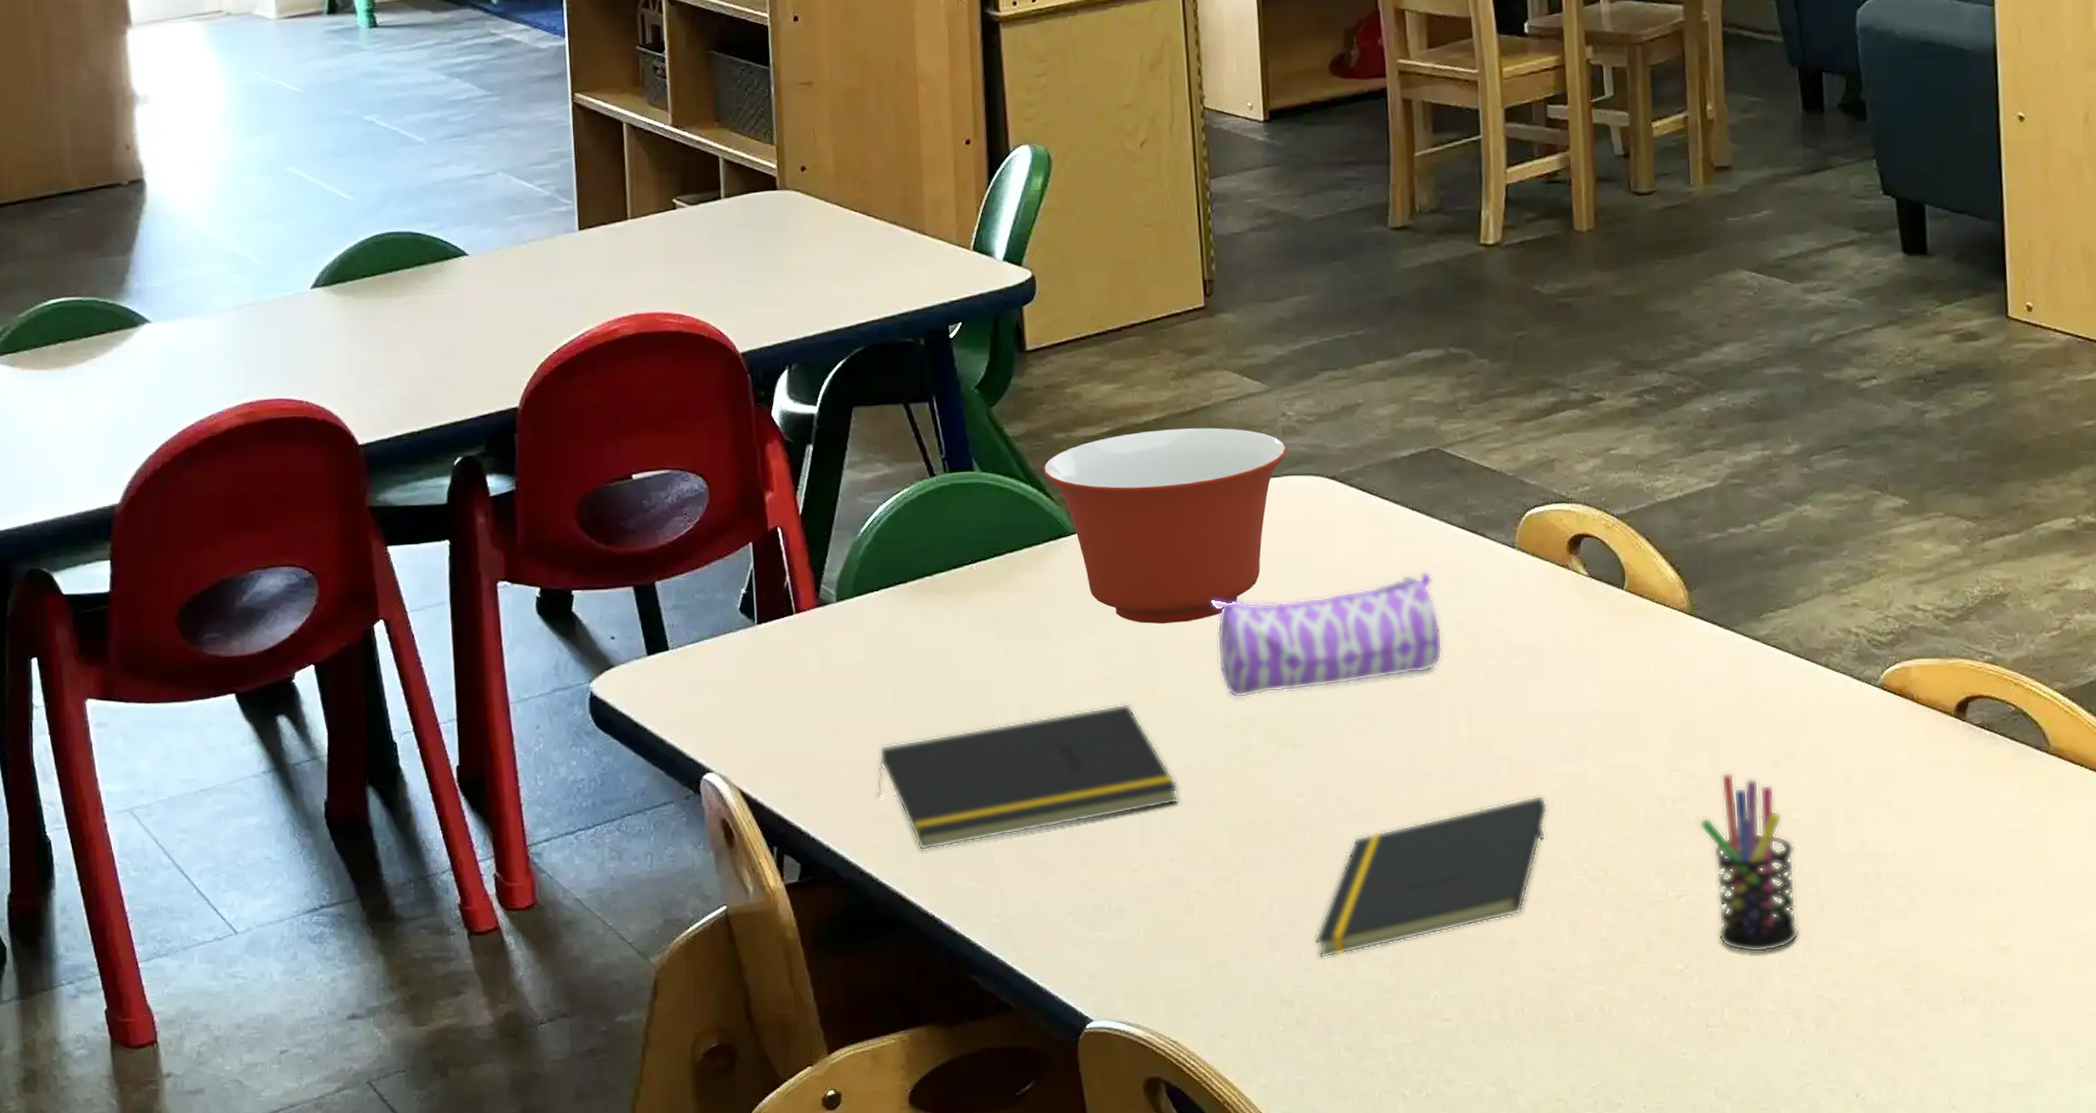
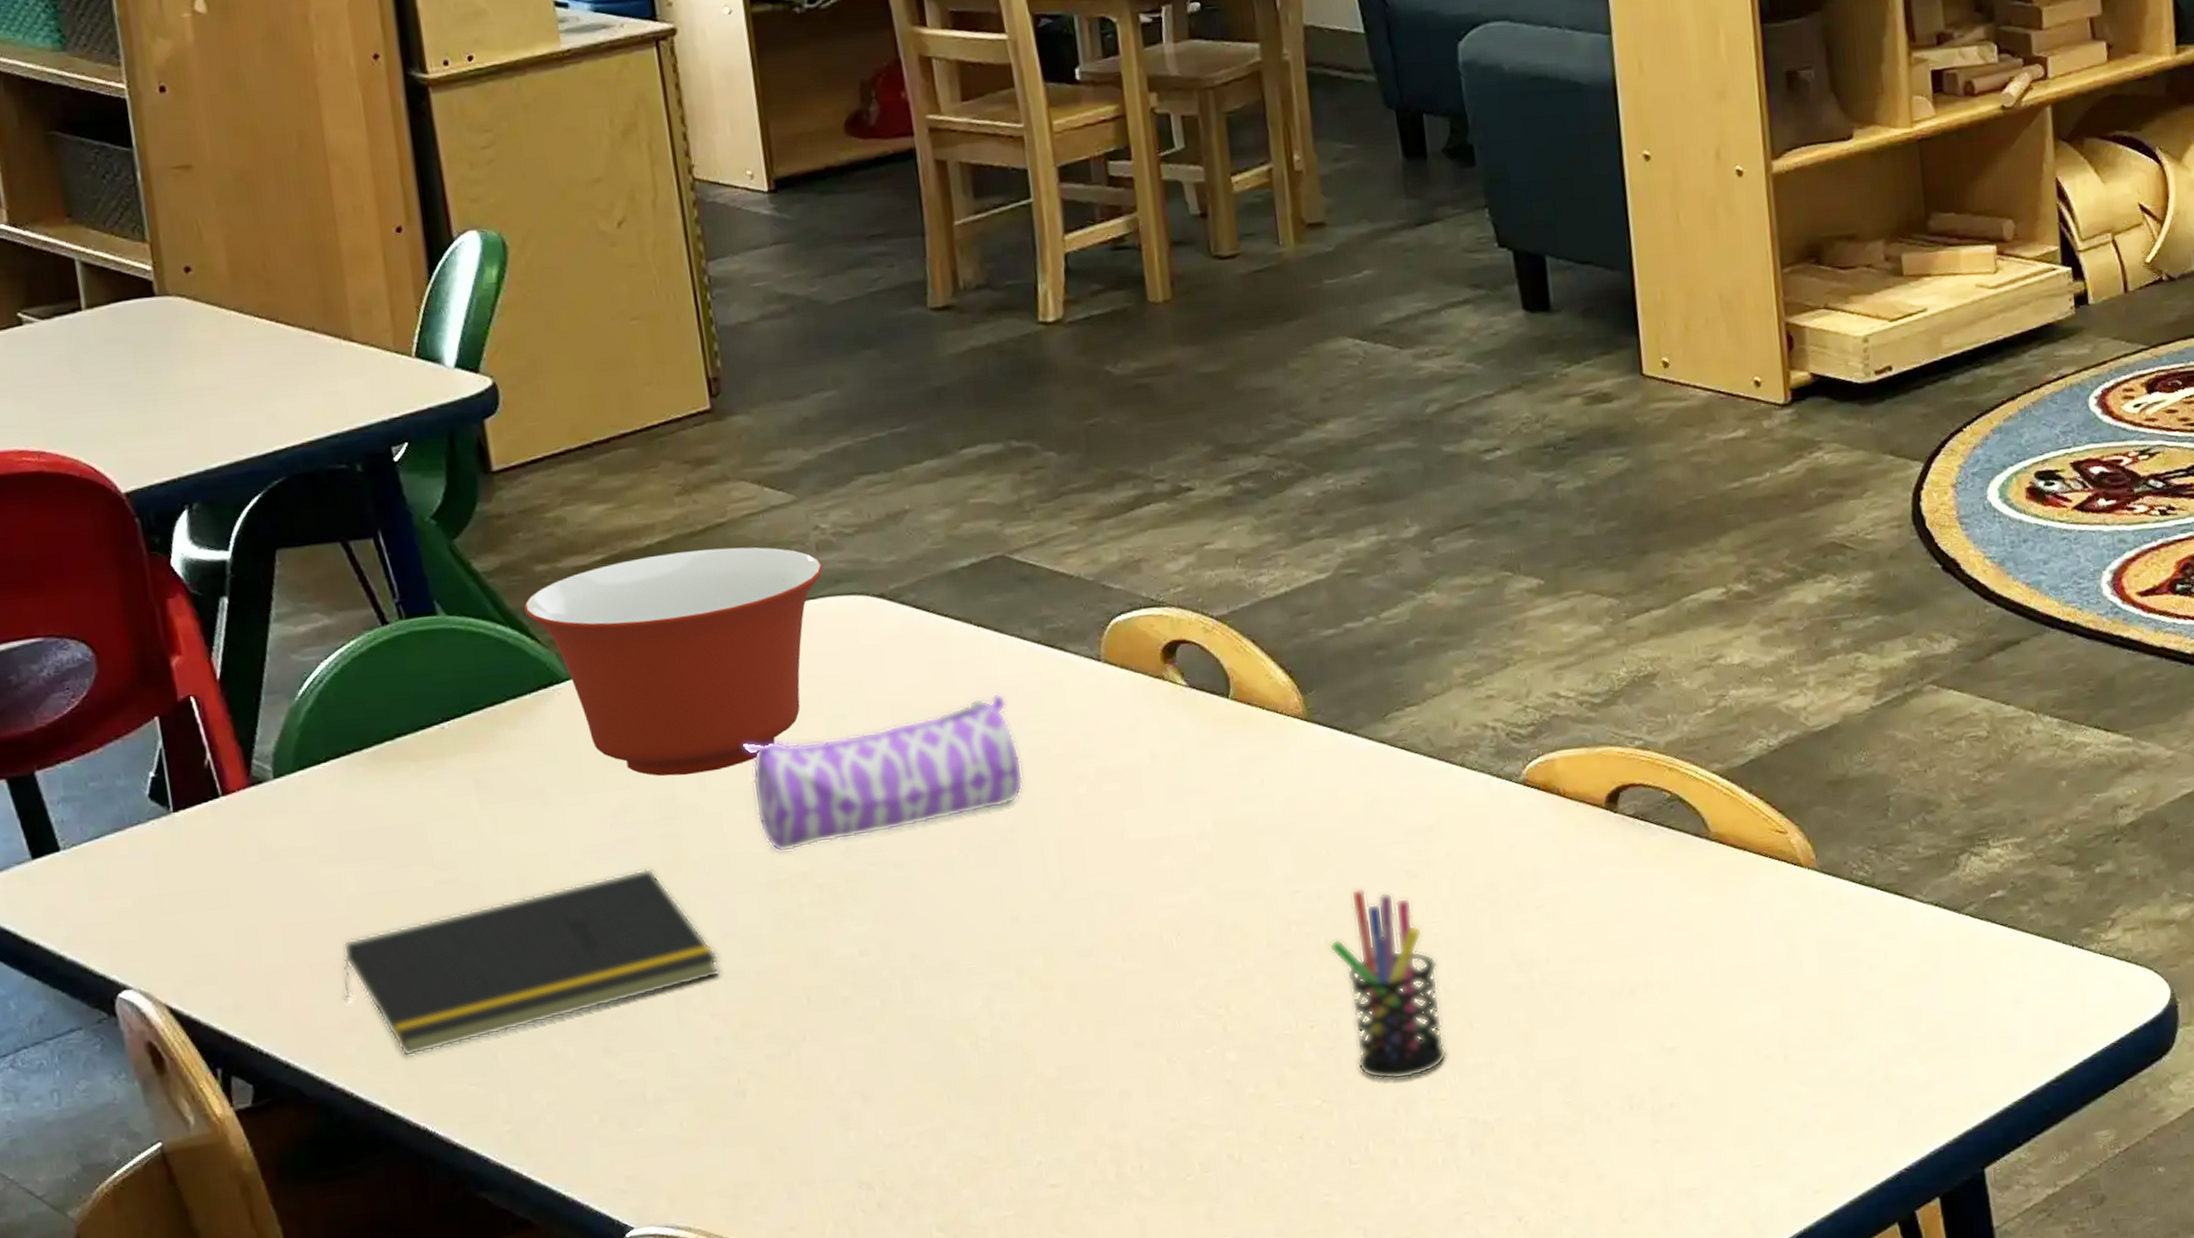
notepad: present [1314,795,1548,959] -> none [893,931,1157,1133]

